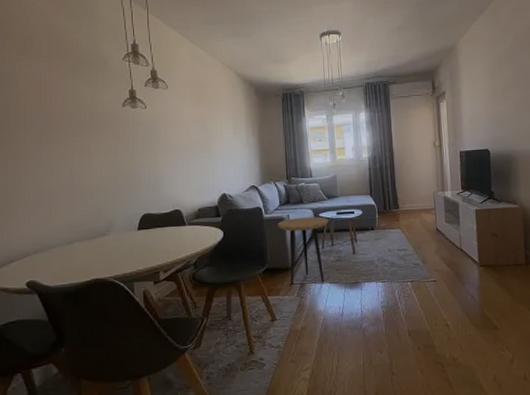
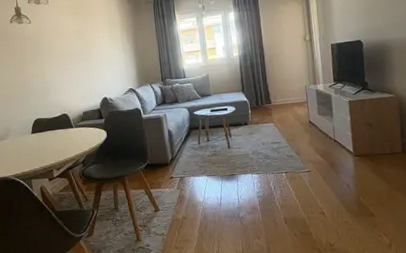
side table: present [278,217,329,285] -> none [156,114,204,179]

